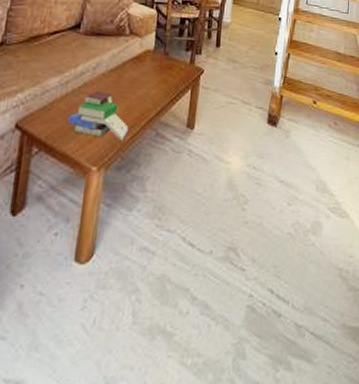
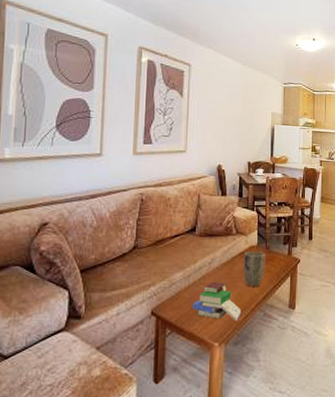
plant pot: none [134,56,163,99] -> present [243,251,265,286]

